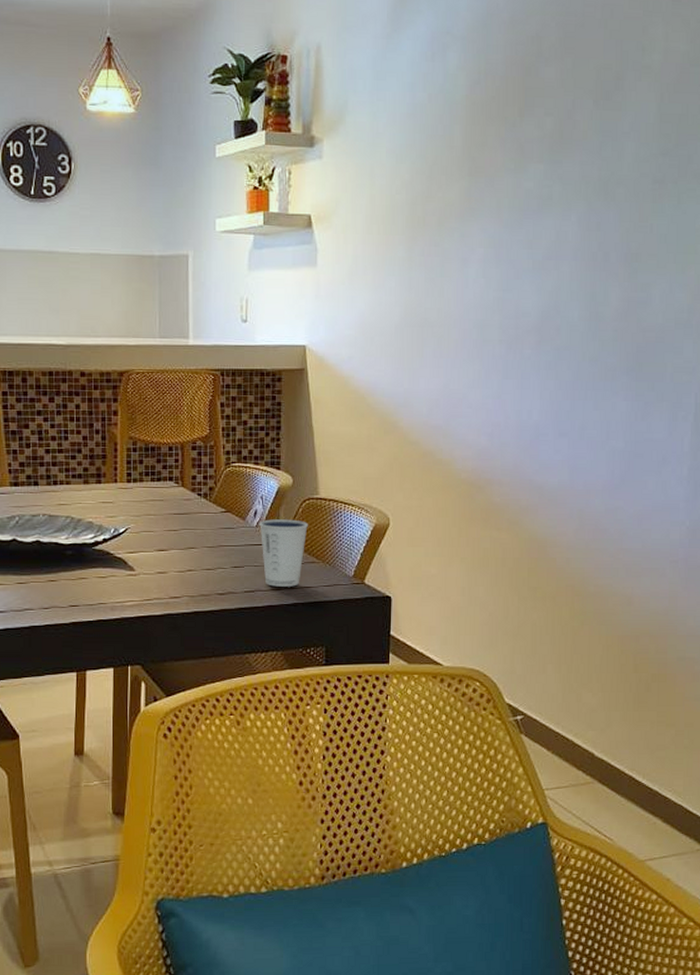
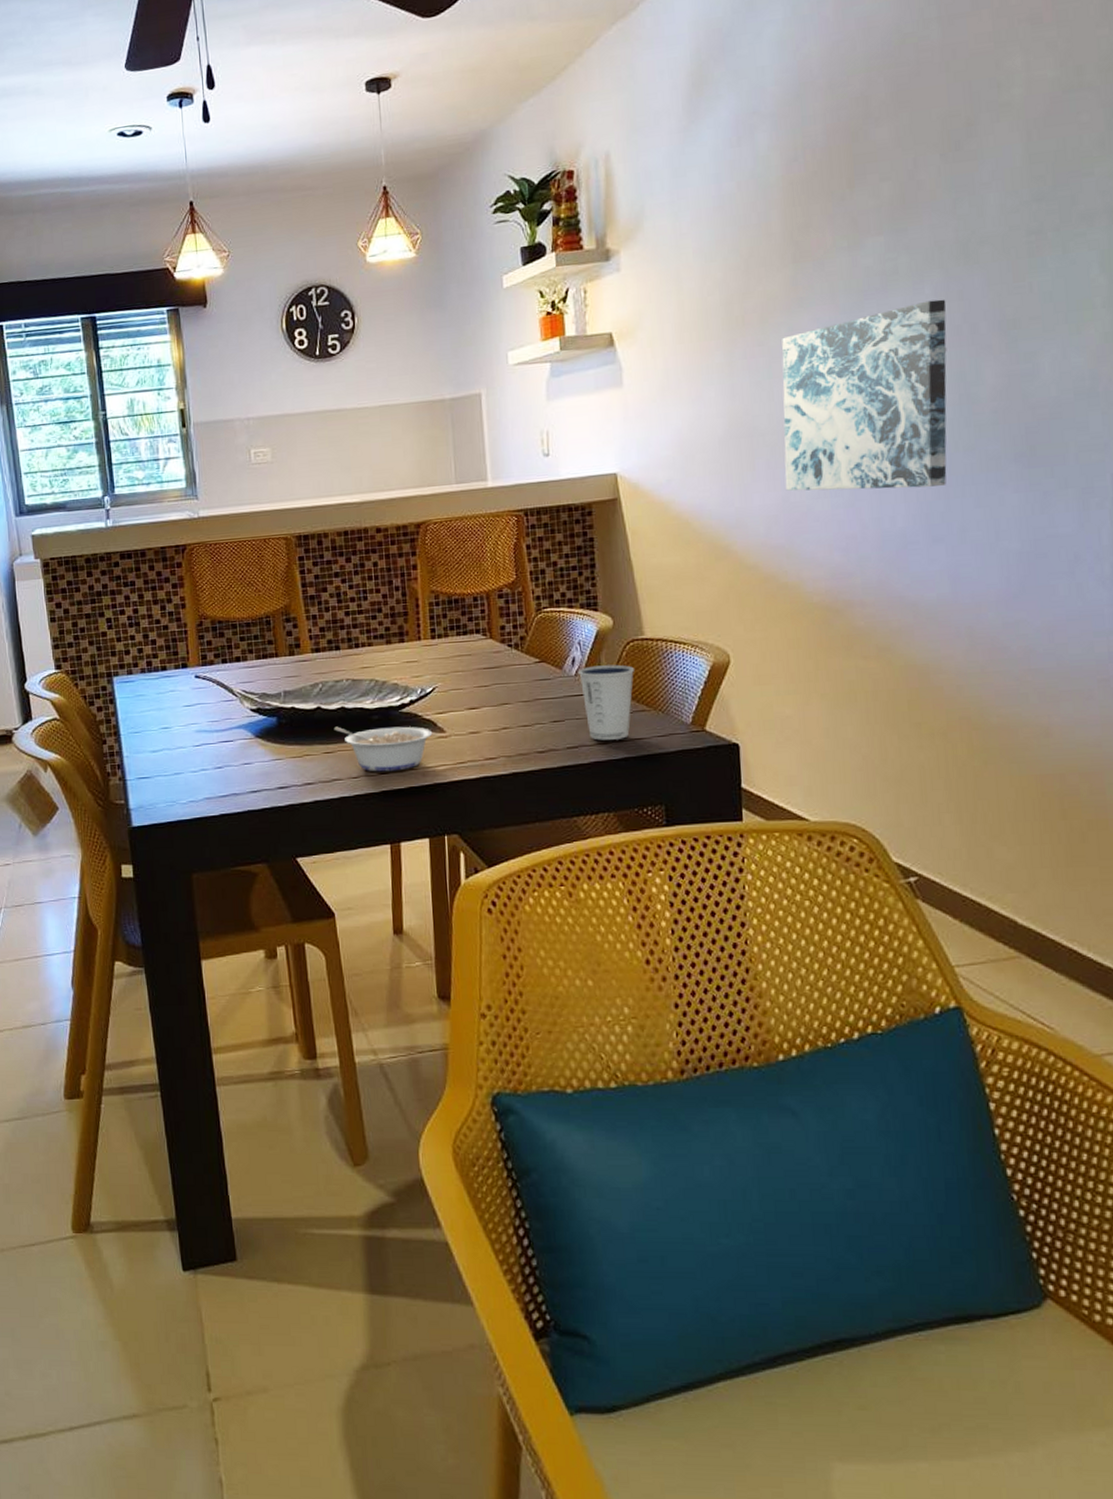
legume: none [28,559,123,604] -> present [333,726,433,772]
wall art: none [447,227,587,388] -> present [782,299,947,492]

